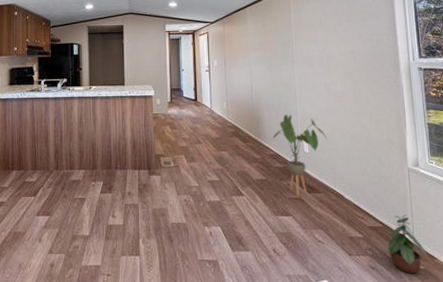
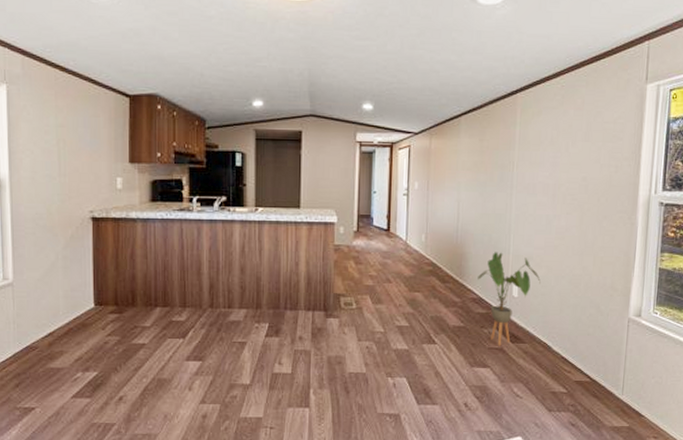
potted plant: present [388,214,428,274] -> none [593,369,635,432]

